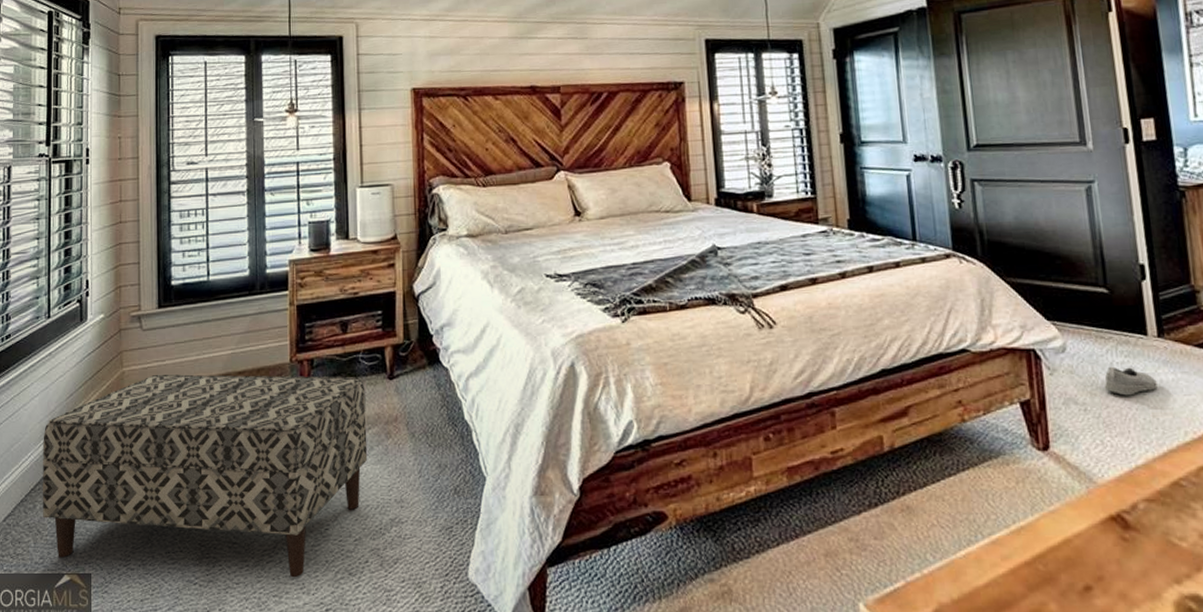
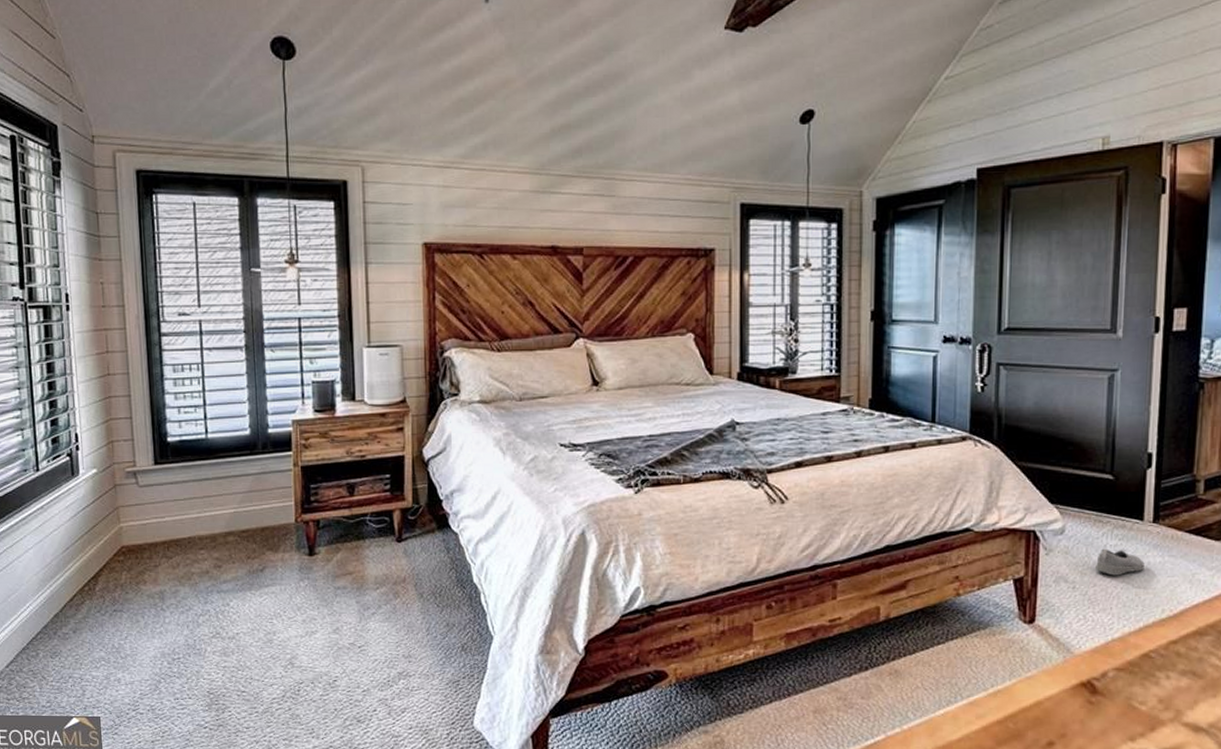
bench: present [42,374,368,578] -> none [41,530,376,724]

